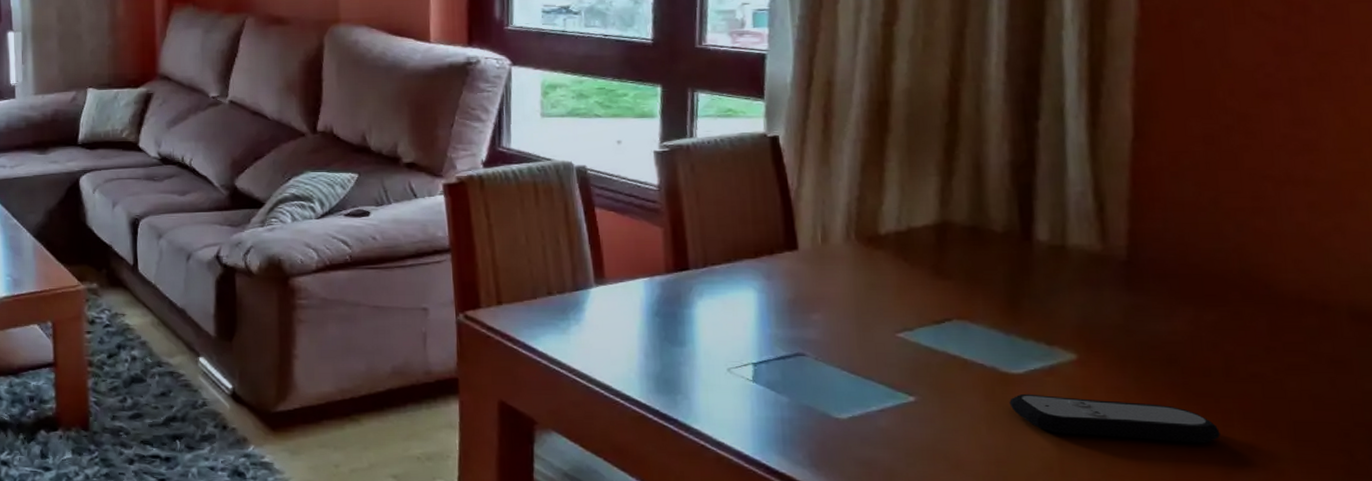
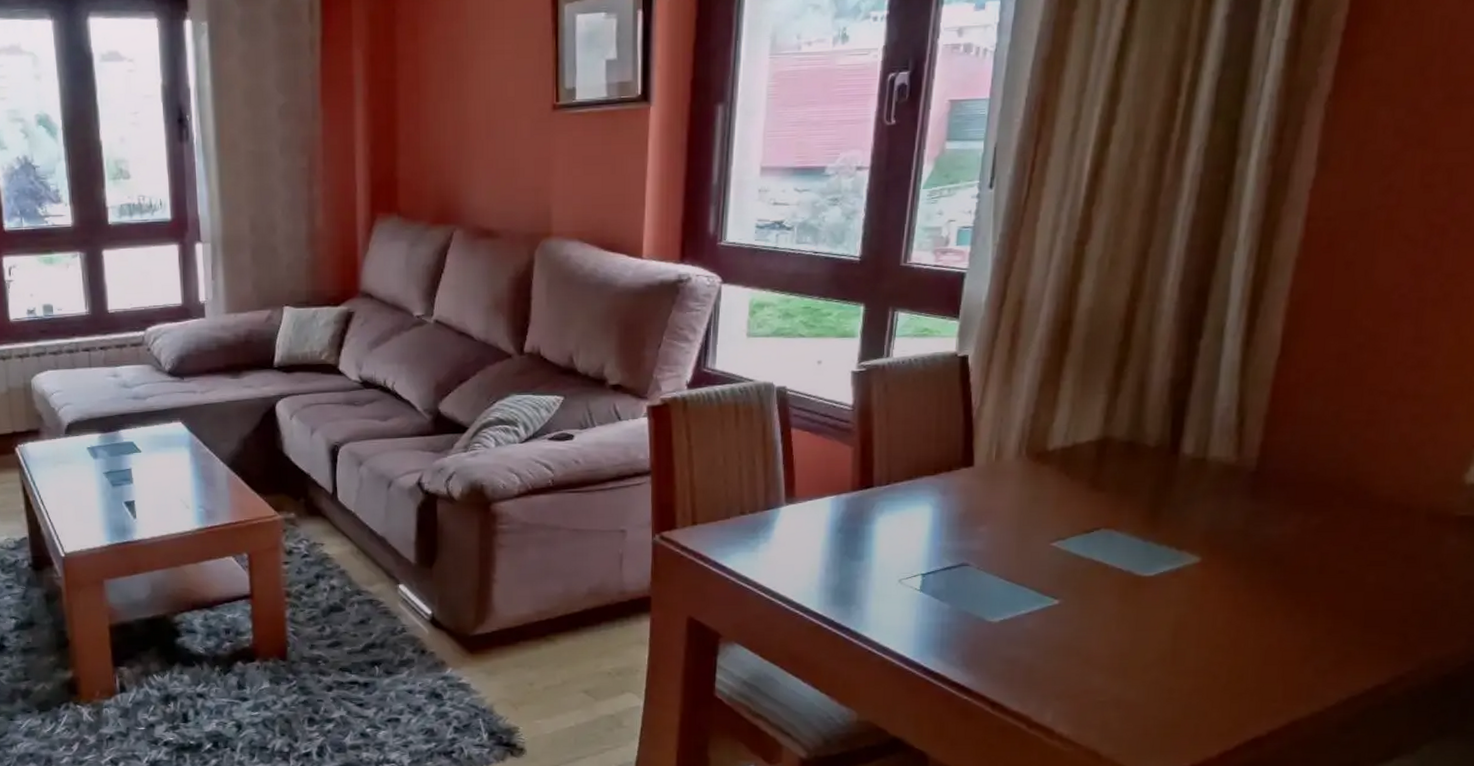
remote control: present [1009,393,1220,444] -> none [1138,594,1306,633]

